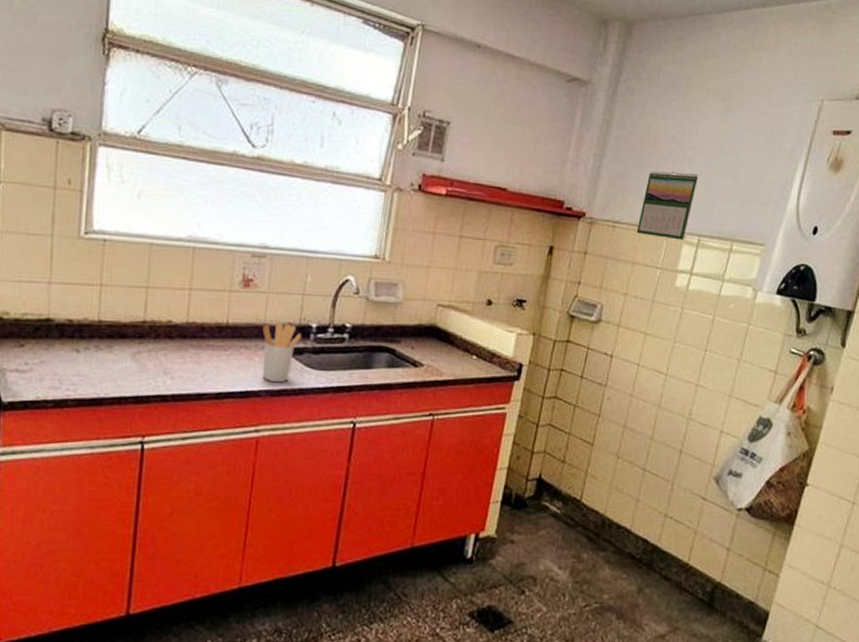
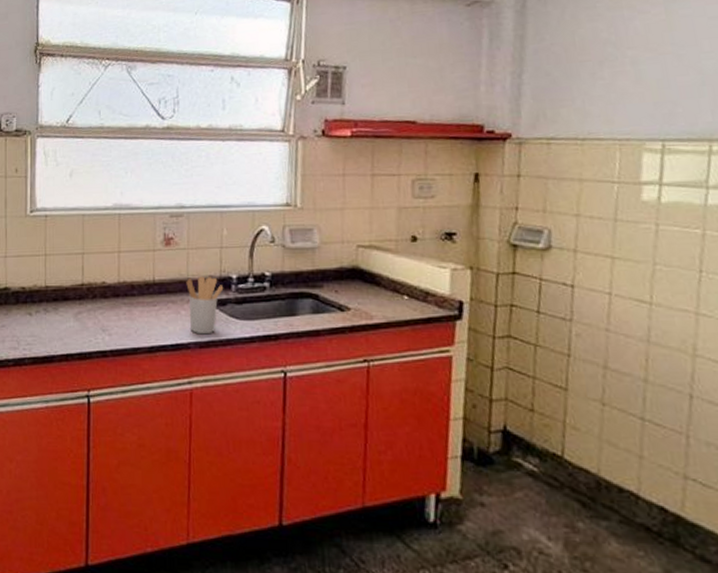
calendar: present [636,171,698,240] -> none [578,74,648,149]

